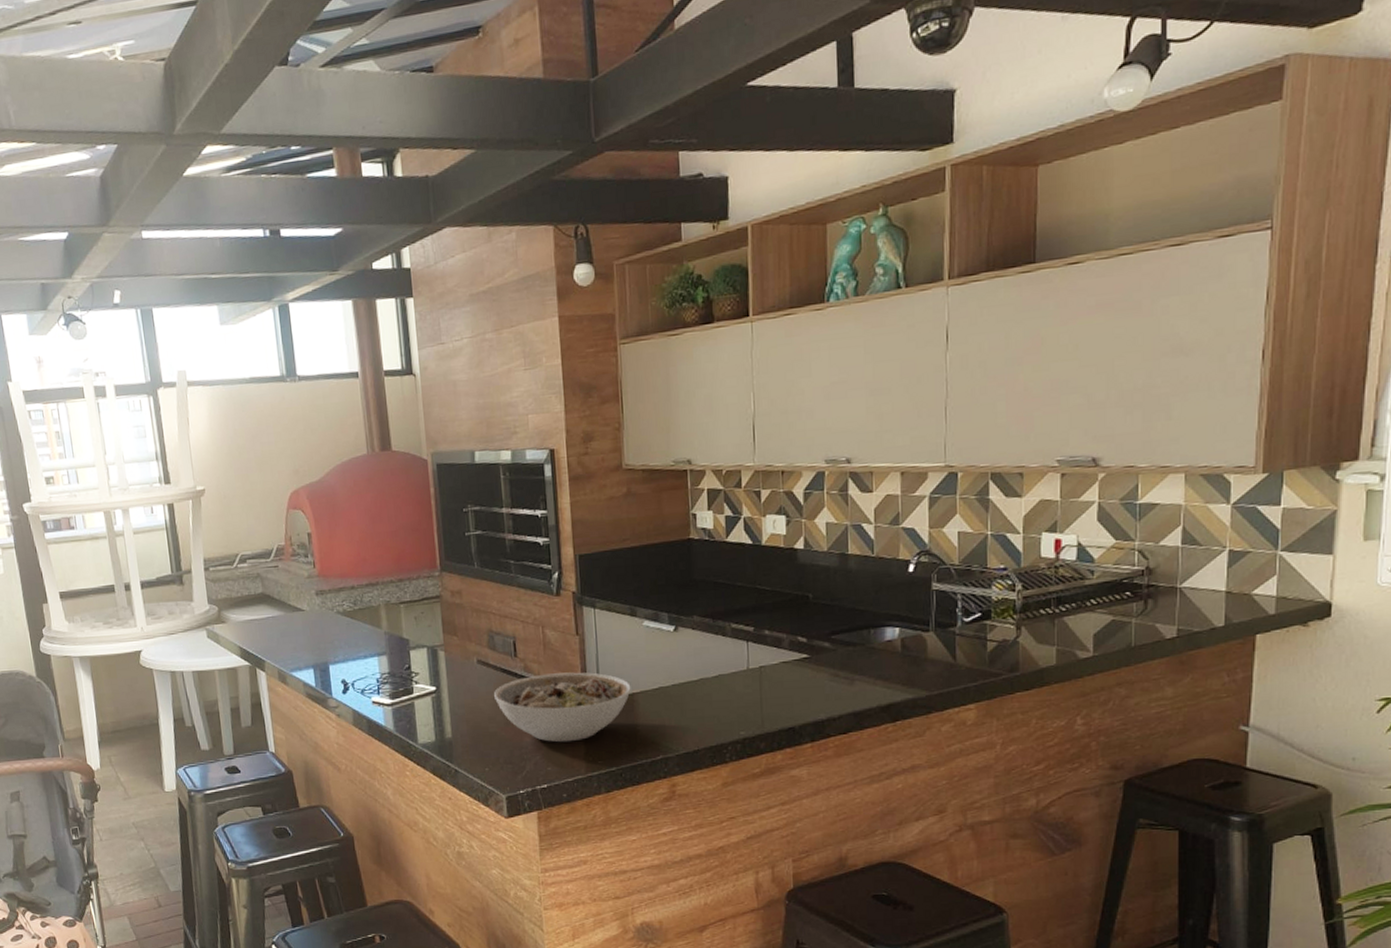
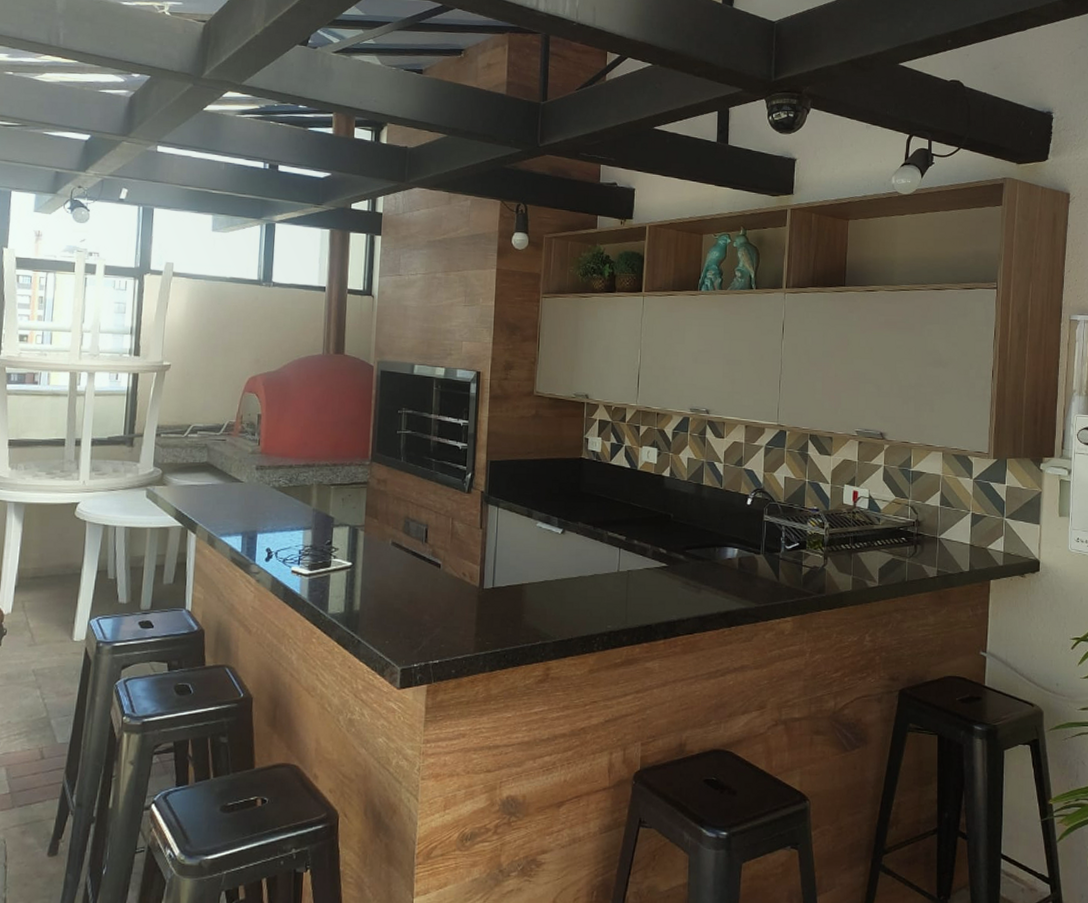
bowl: present [494,672,631,743] -> none [403,560,521,623]

